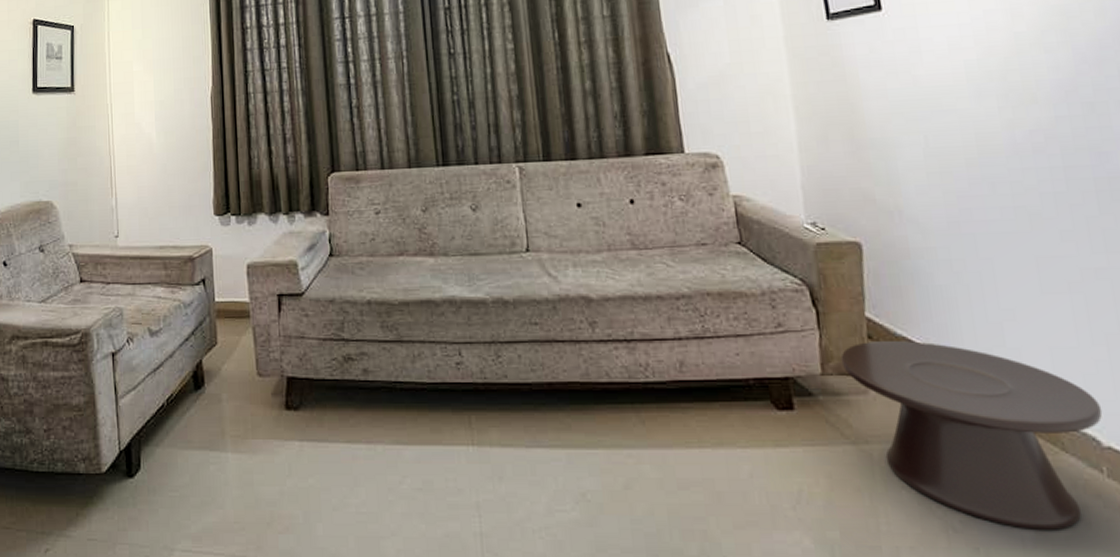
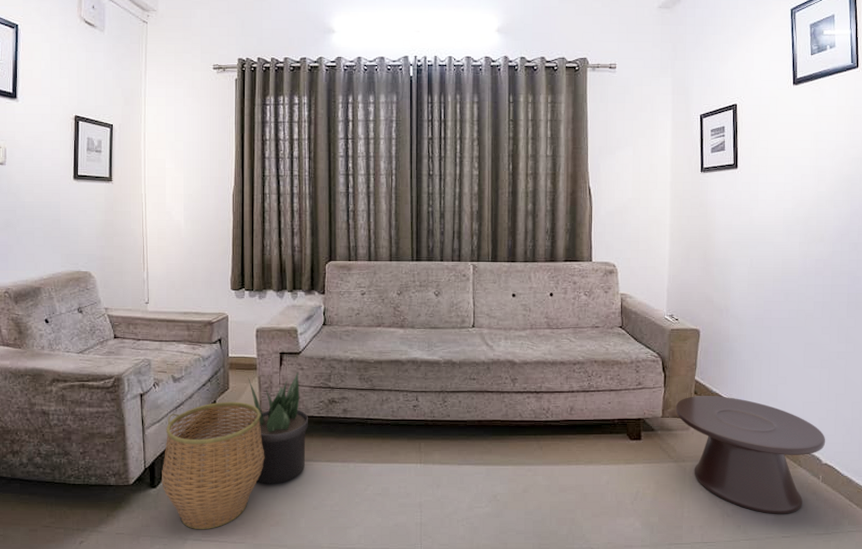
basket: none [140,361,266,537] -> present [162,401,265,530]
planter: none [240,319,320,473] -> present [248,372,309,484]

